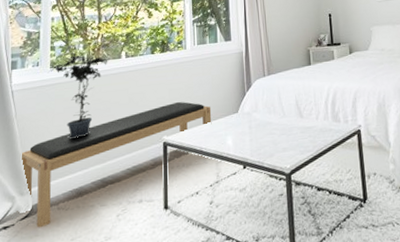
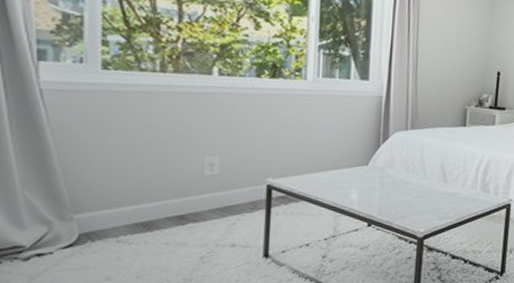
bench: present [20,101,212,228] -> none [57,141,334,260]
potted plant: present [50,53,108,140] -> none [101,55,193,165]

